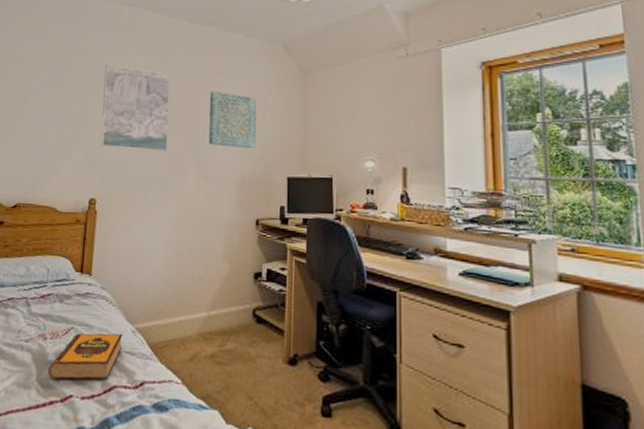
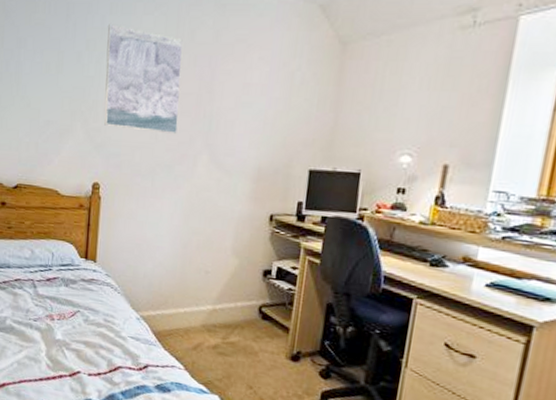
hardback book: present [47,333,123,381] -> none [56,316,128,360]
wall art: present [208,91,257,149] -> none [223,63,283,136]

